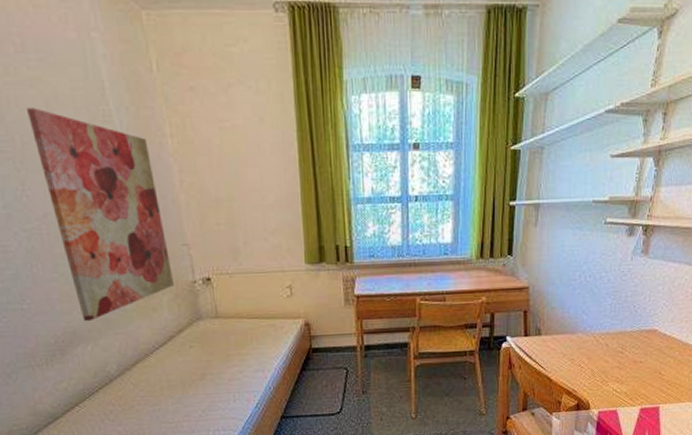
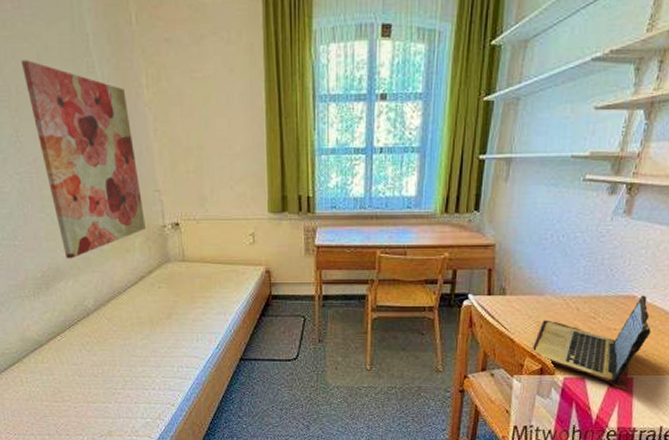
laptop: none [567,328,672,420] -> present [531,295,651,391]

